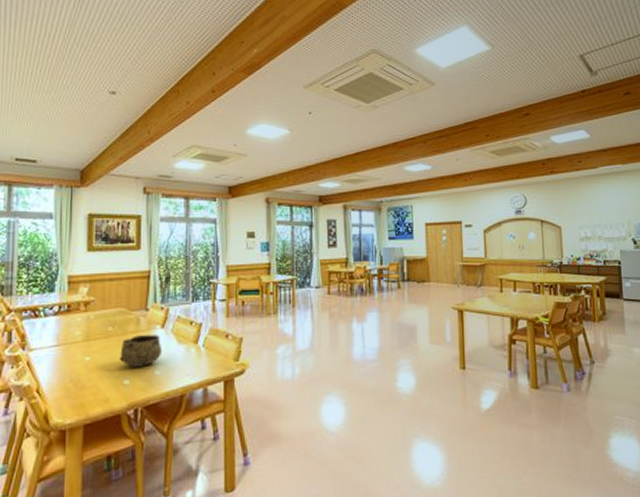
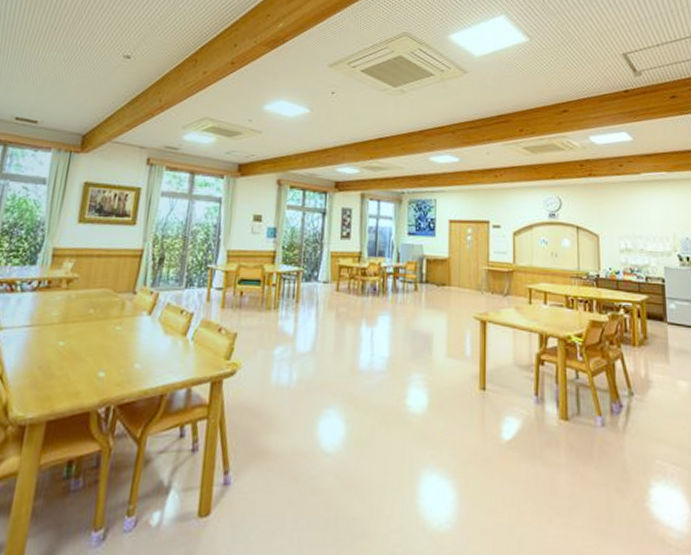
decorative bowl: present [120,335,163,367] -> none [97,321,146,358]

